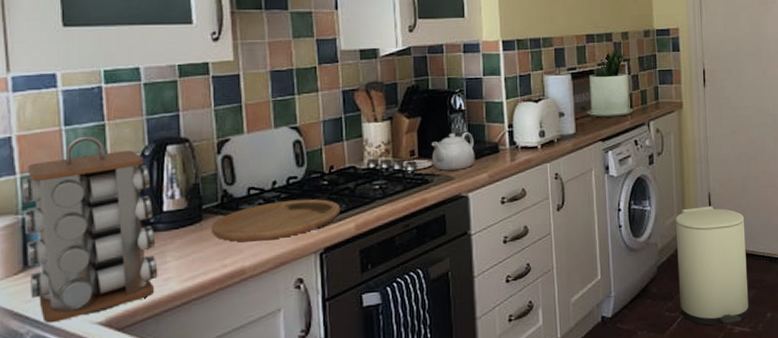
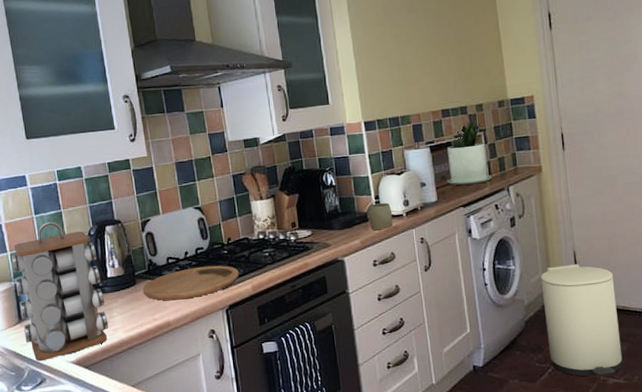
teapot: present [431,131,475,171] -> none [309,204,348,239]
mug: none [499,132,527,163] -> present [367,203,393,231]

